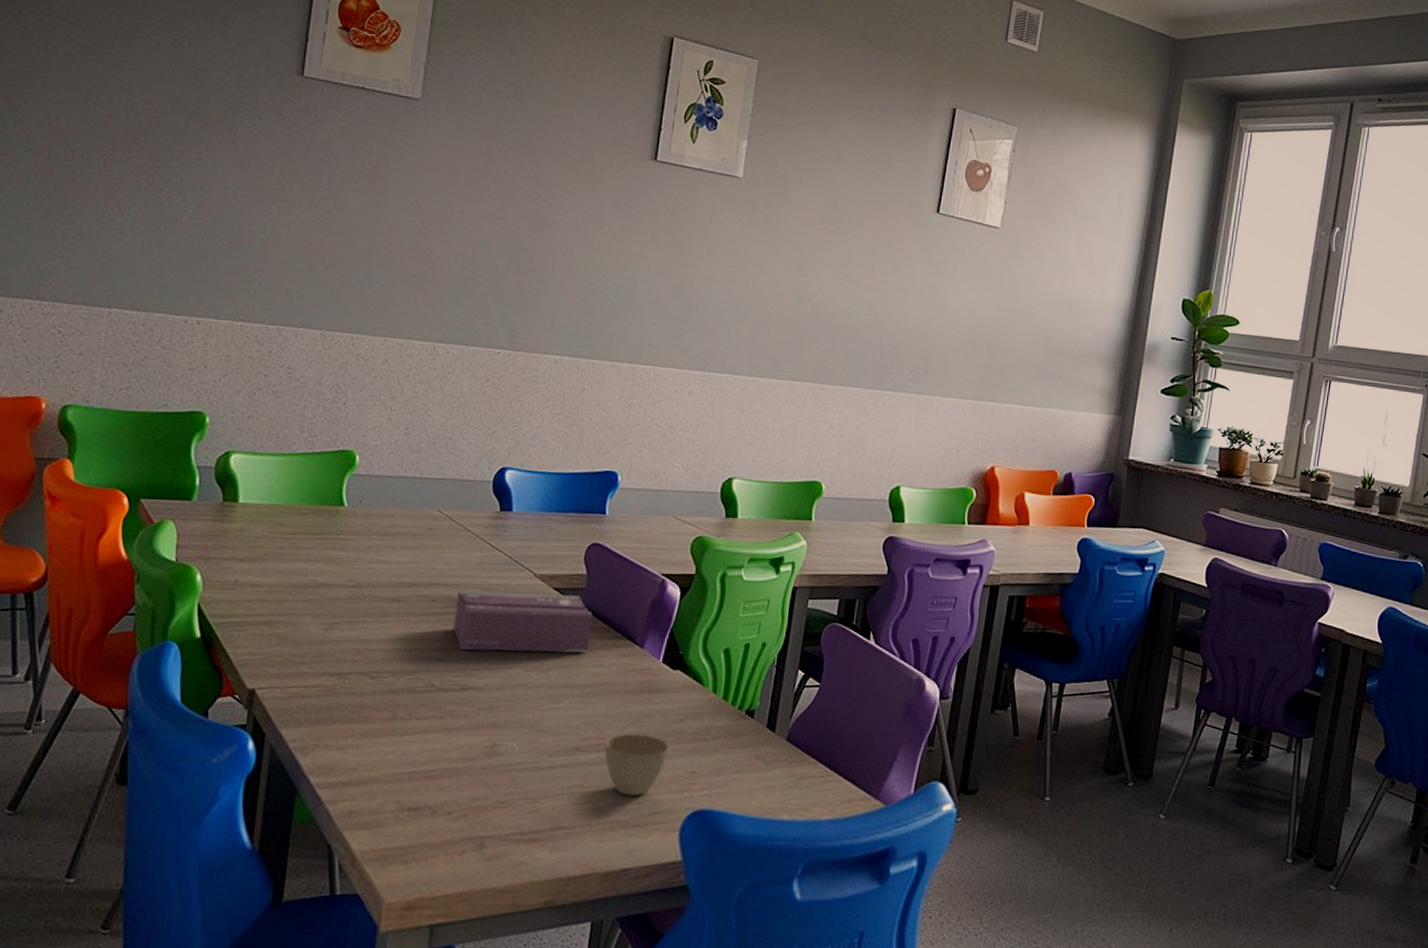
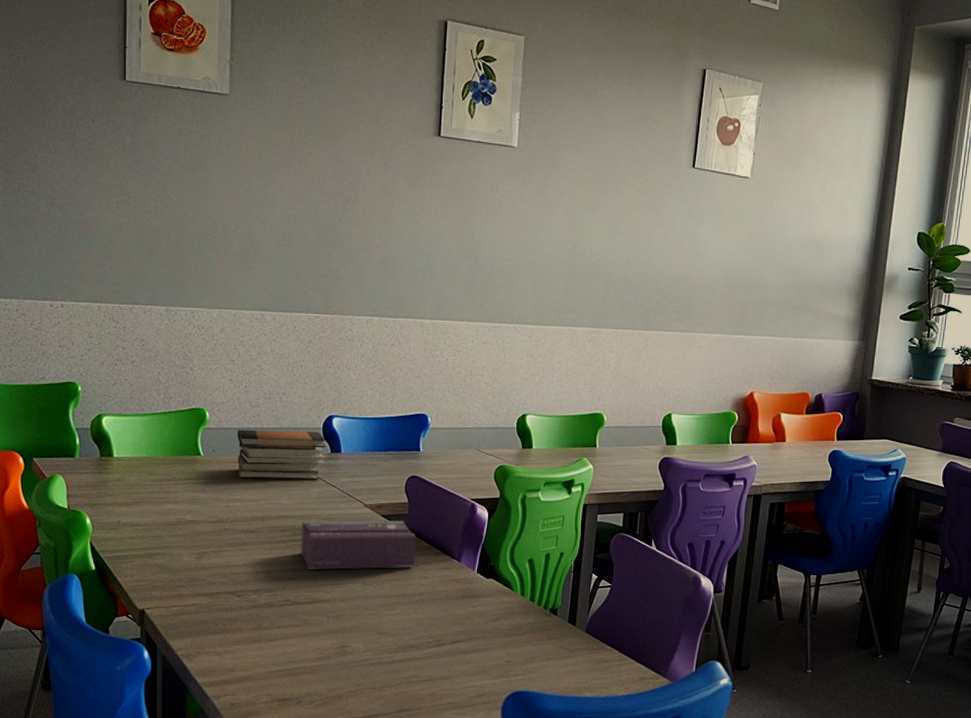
book stack: none [387,477,496,542] -> present [237,429,326,480]
cup: present [604,733,670,796] -> none [434,631,489,682]

